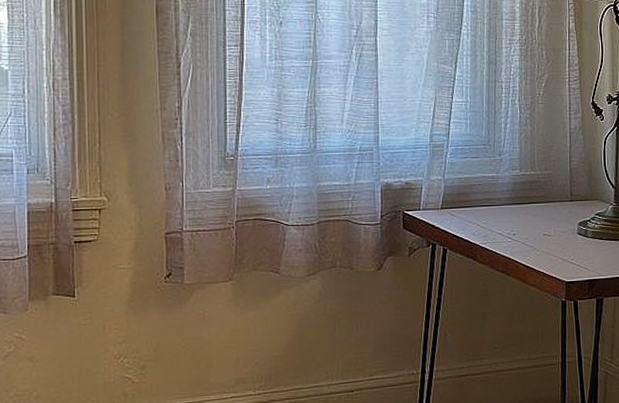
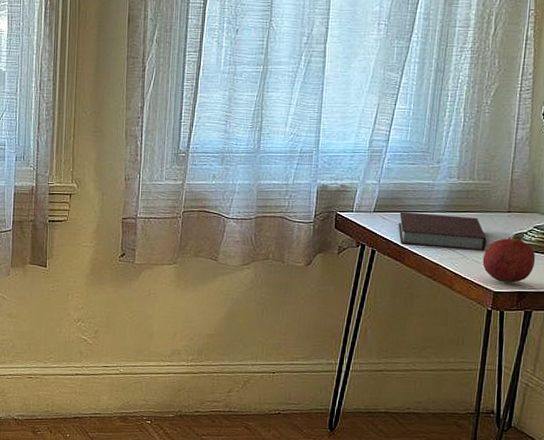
notebook: none [466,207,554,242] -> present [398,212,487,251]
fruit: none [552,223,601,272] -> present [482,235,536,283]

